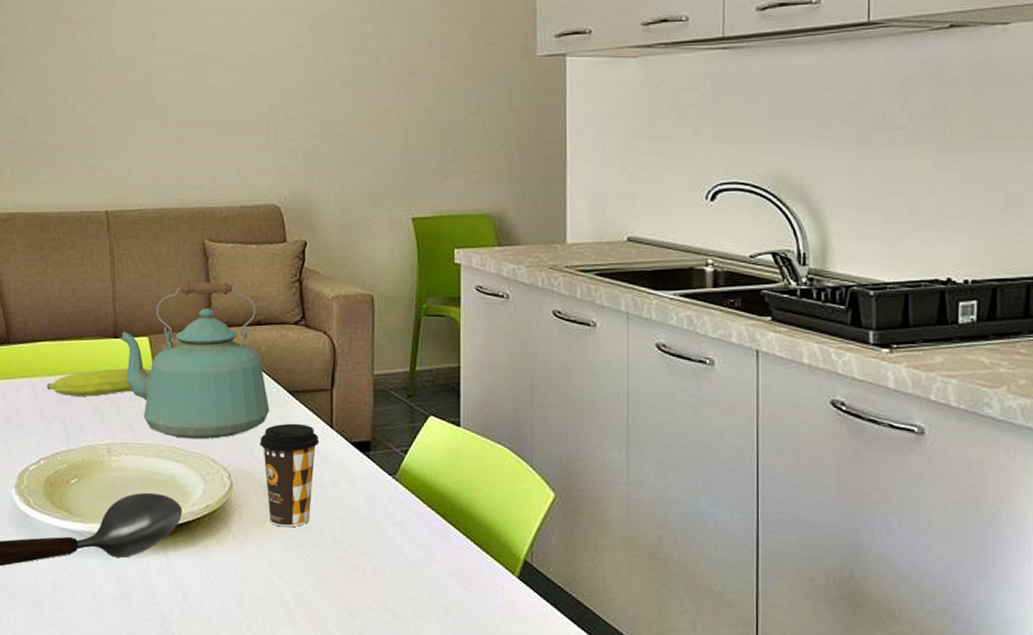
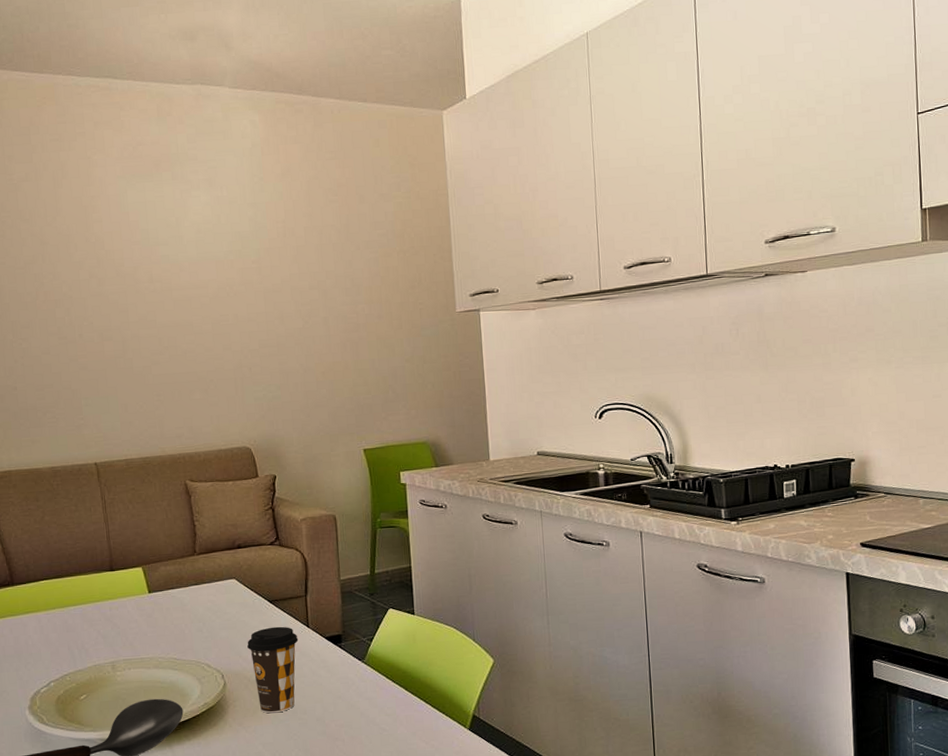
fruit: present [47,368,151,396] -> none [52,593,147,625]
kettle: present [119,282,270,440] -> none [115,515,254,650]

